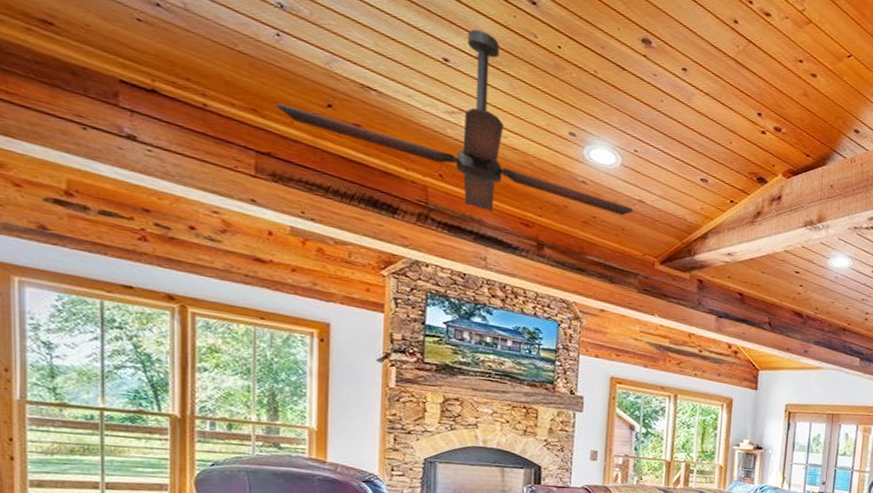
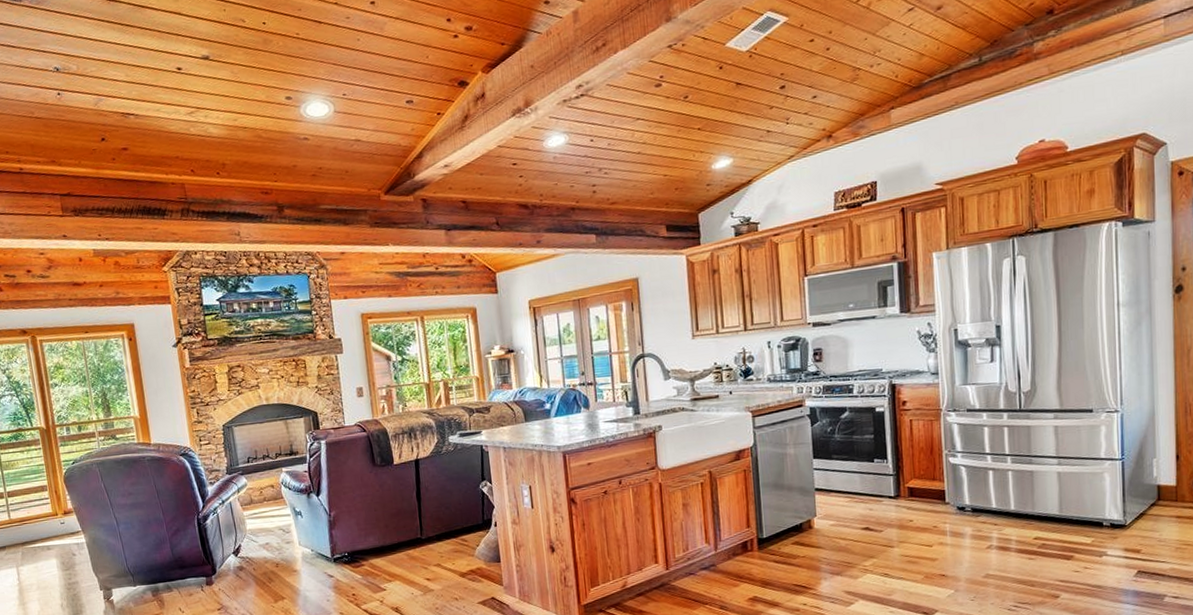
ceiling fan: present [277,29,633,216] -> none [67,32,352,191]

